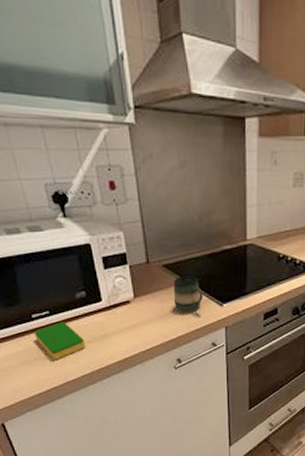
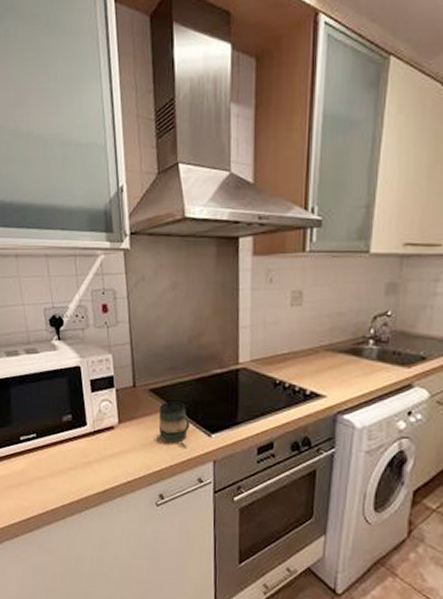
dish sponge: present [34,321,86,359] -> none [21,445,68,486]

